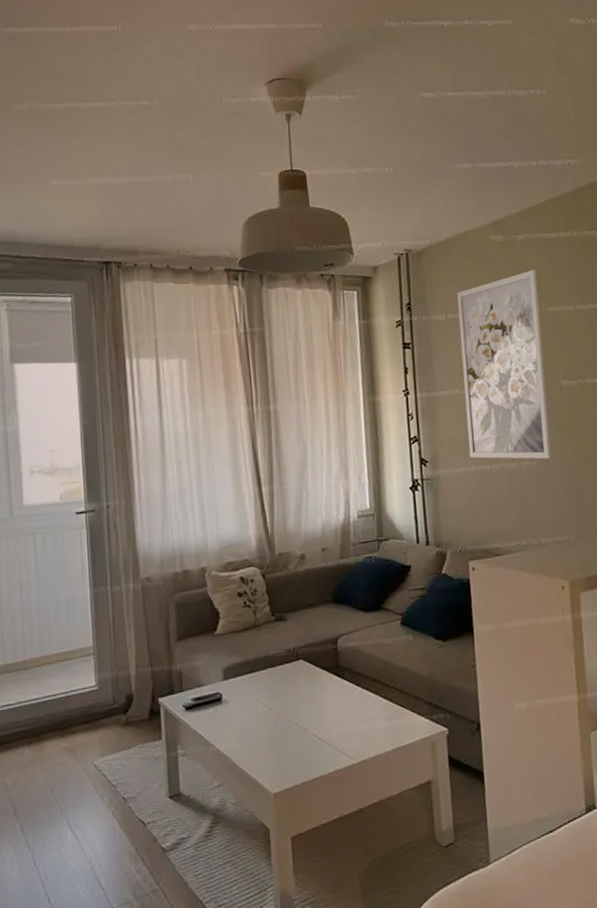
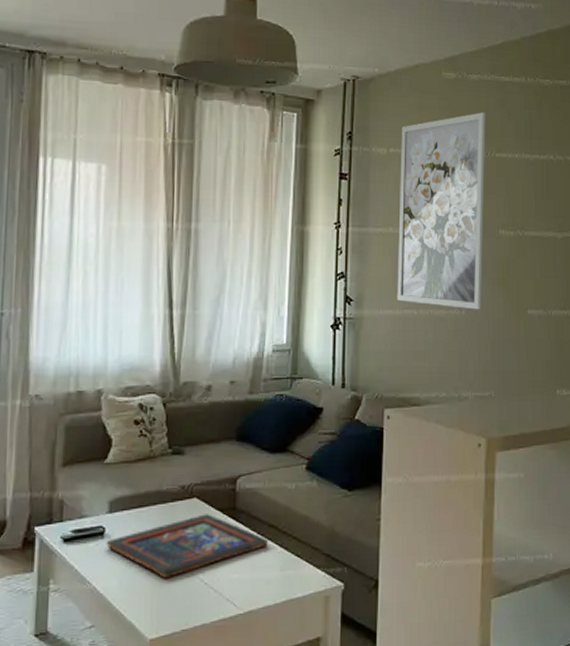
religious icon: none [224,673,373,737] -> present [106,514,269,579]

